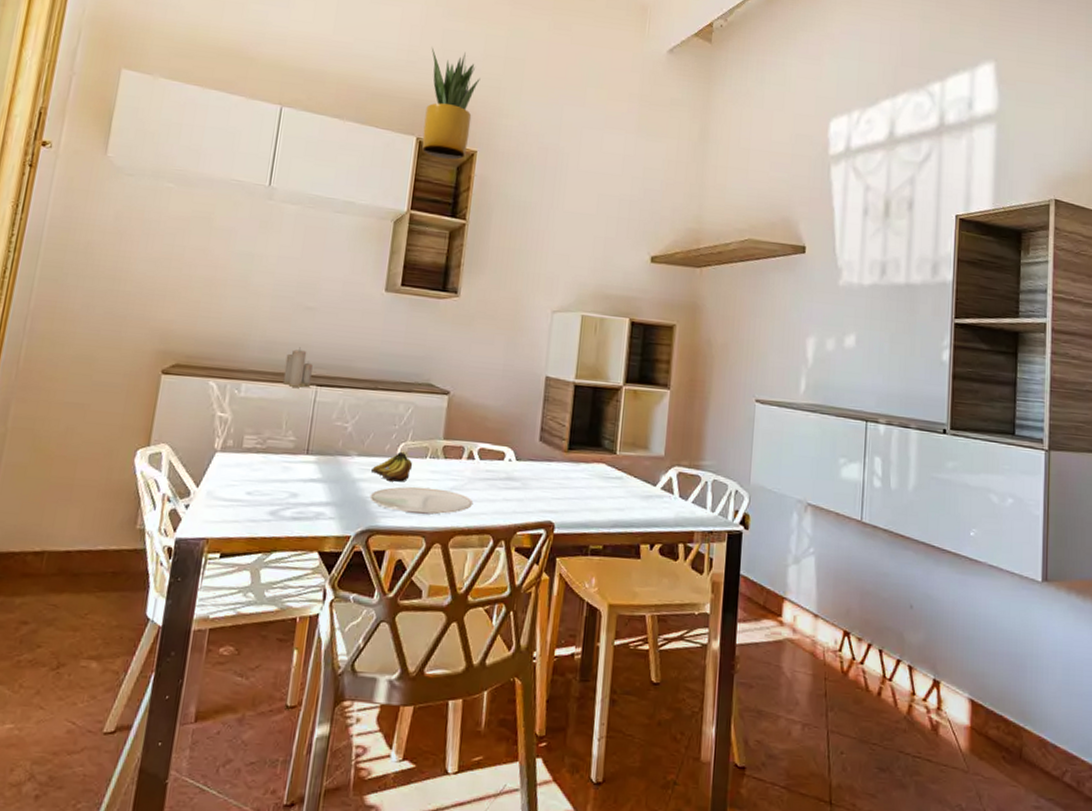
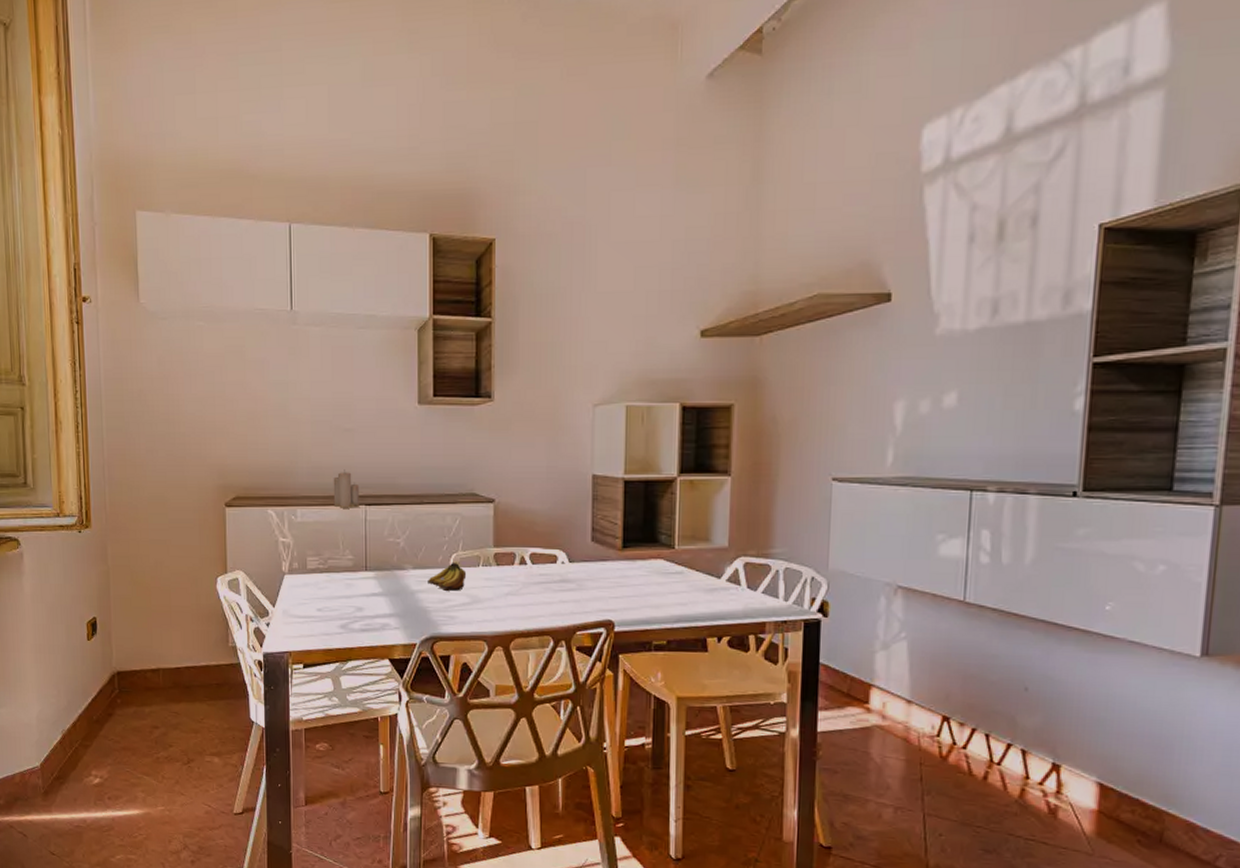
plate: present [369,486,474,515] -> none [429,594,530,621]
planter: present [422,47,480,160] -> none [433,124,490,254]

